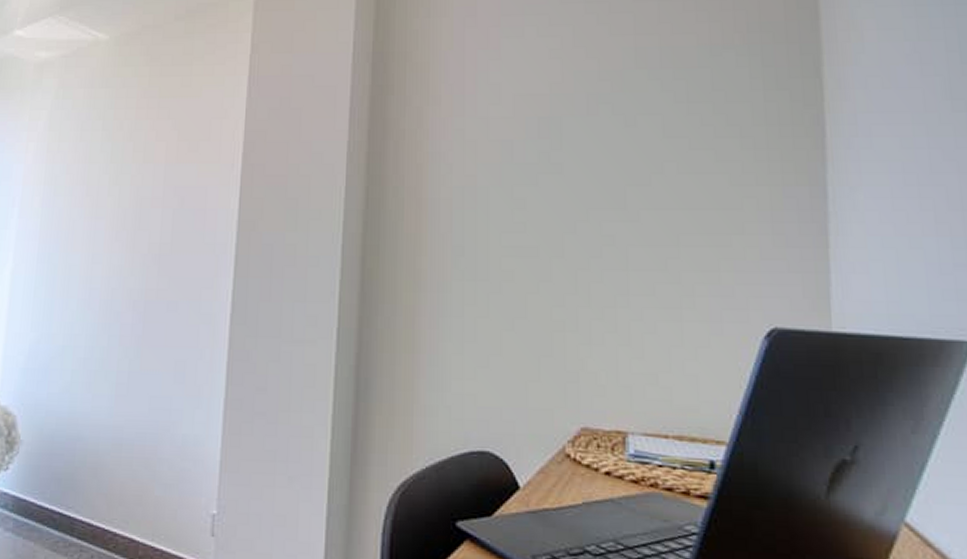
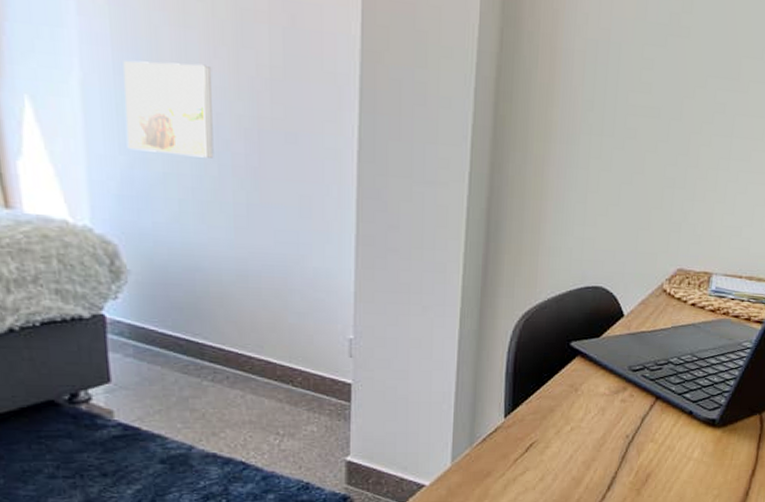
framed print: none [38,247,113,330] -> present [123,60,214,158]

